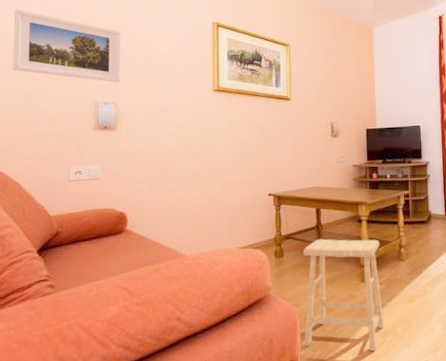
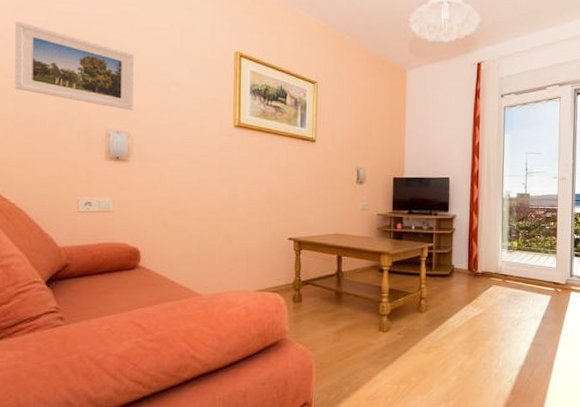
footstool: present [303,239,384,352] -> none [319,286,401,398]

